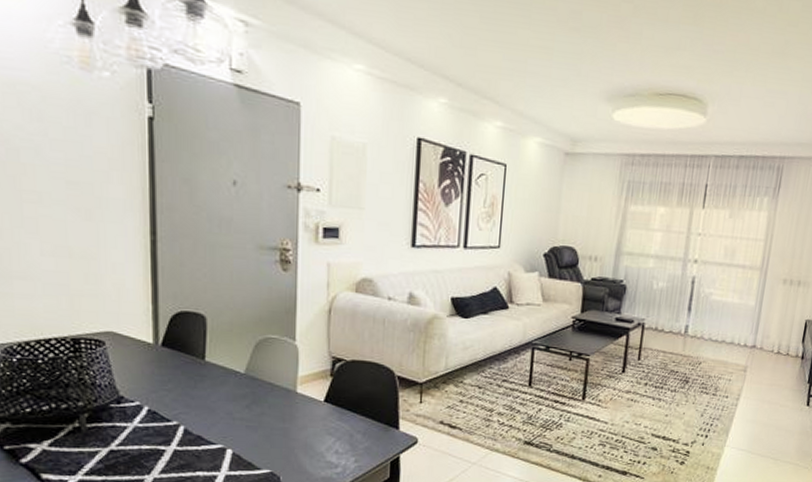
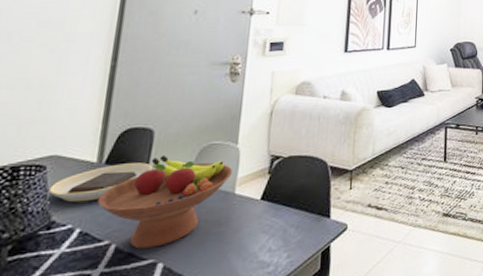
plate: none [113,347,210,382] -> present [50,163,154,203]
fruit bowl: none [160,344,292,434] -> present [97,156,232,249]

